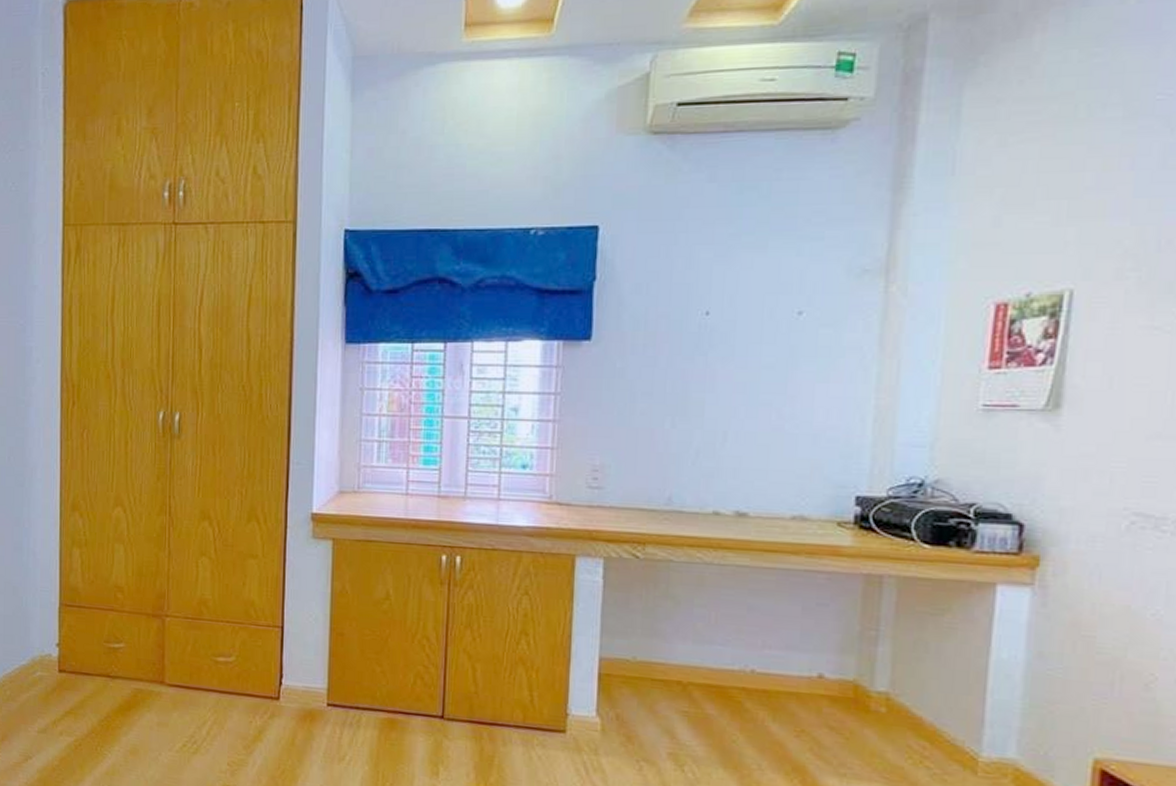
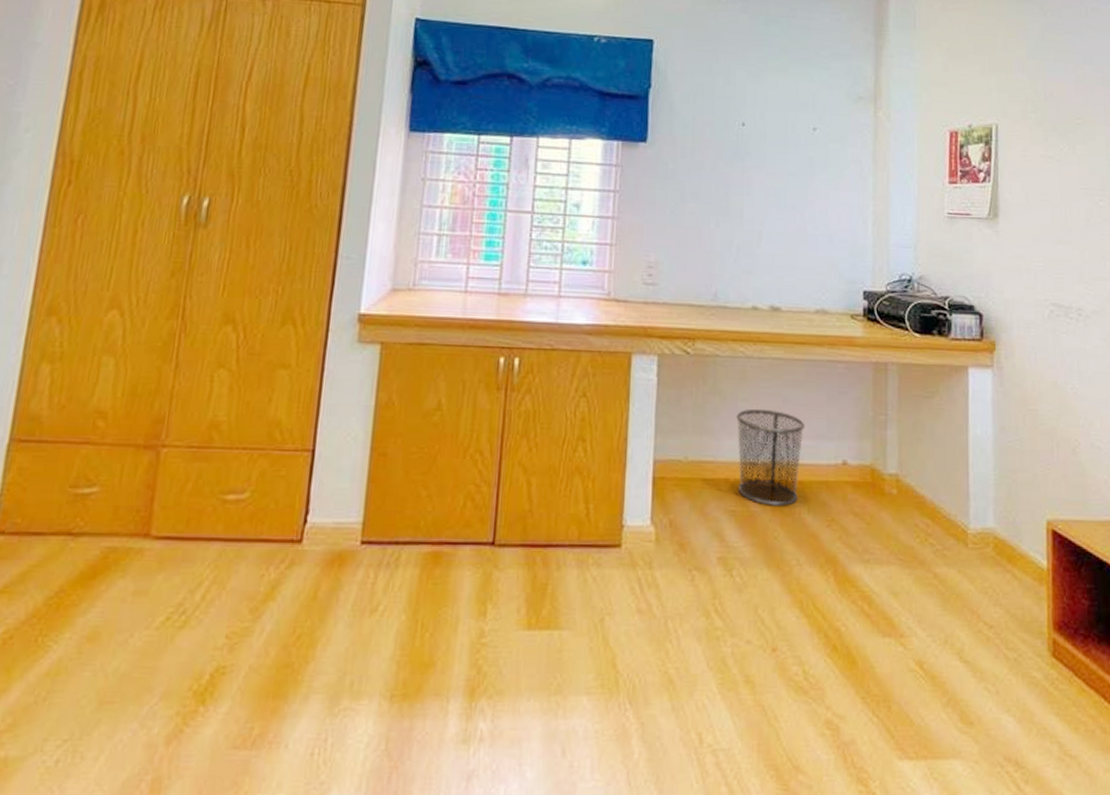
waste bin: none [691,615,774,713] -> present [736,408,806,506]

